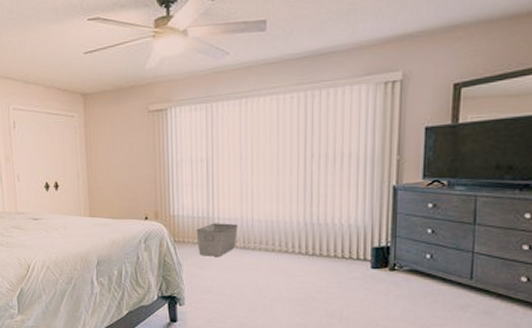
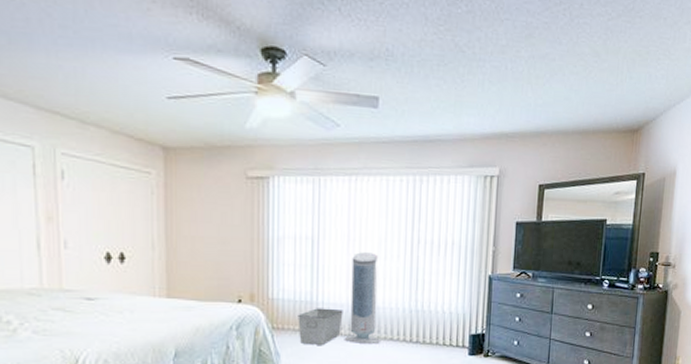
air purifier: none [239,169,276,257] -> present [344,252,381,345]

